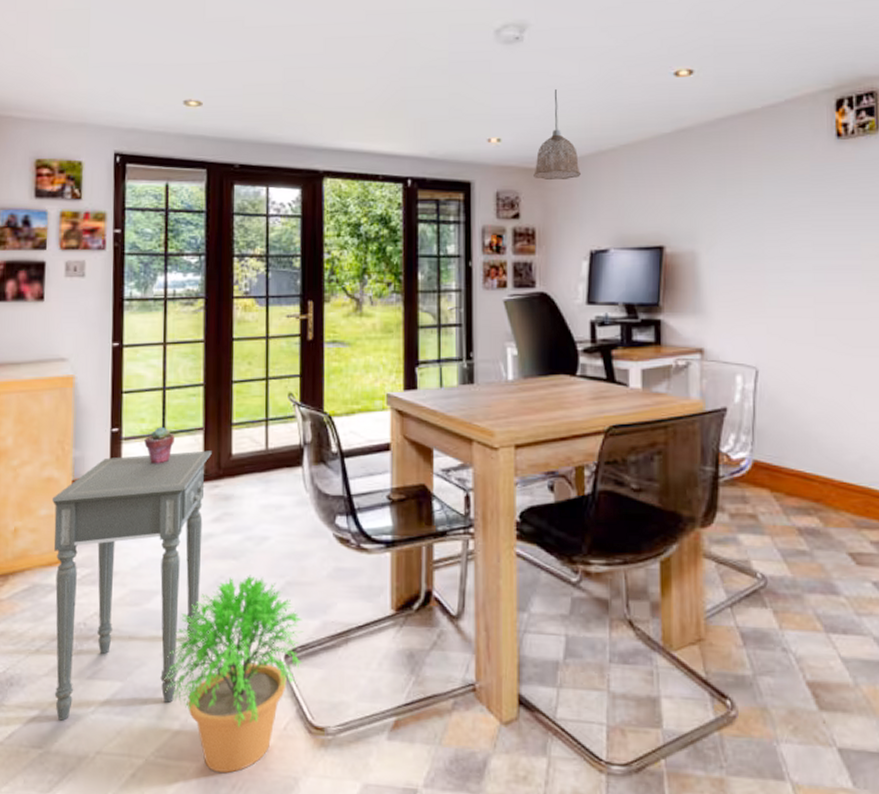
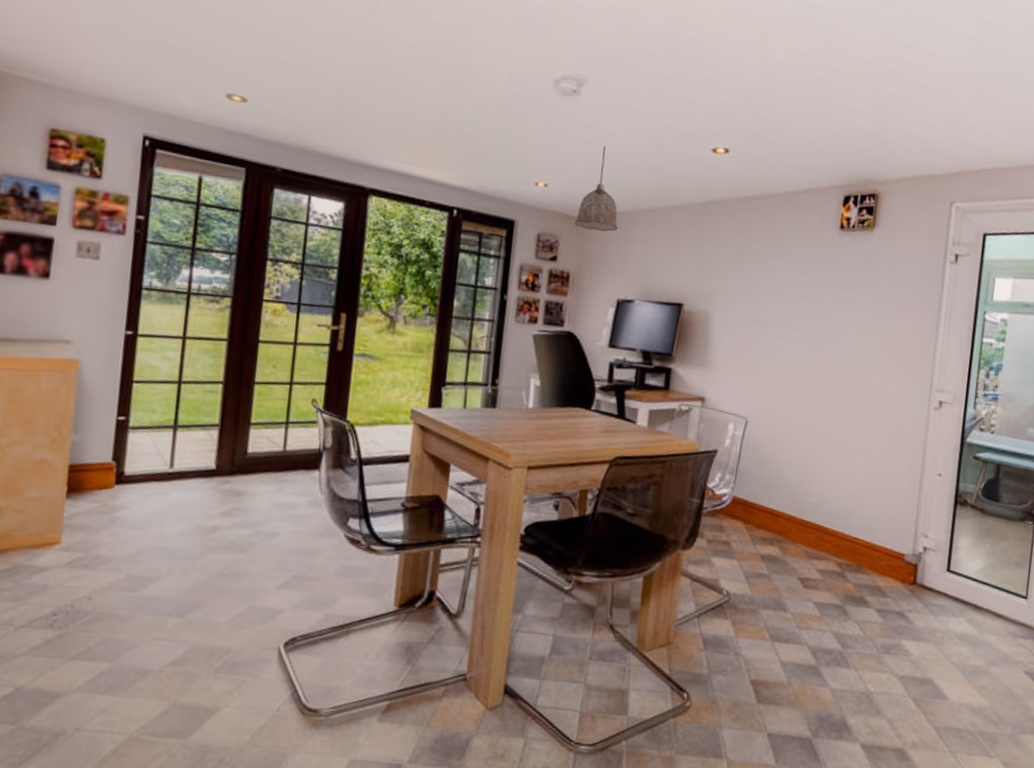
side table: present [51,450,212,721] -> none [32,445,226,698]
potted succulent: present [144,426,174,464] -> none [153,419,187,456]
potted plant: present [165,575,303,773] -> none [156,568,305,750]

